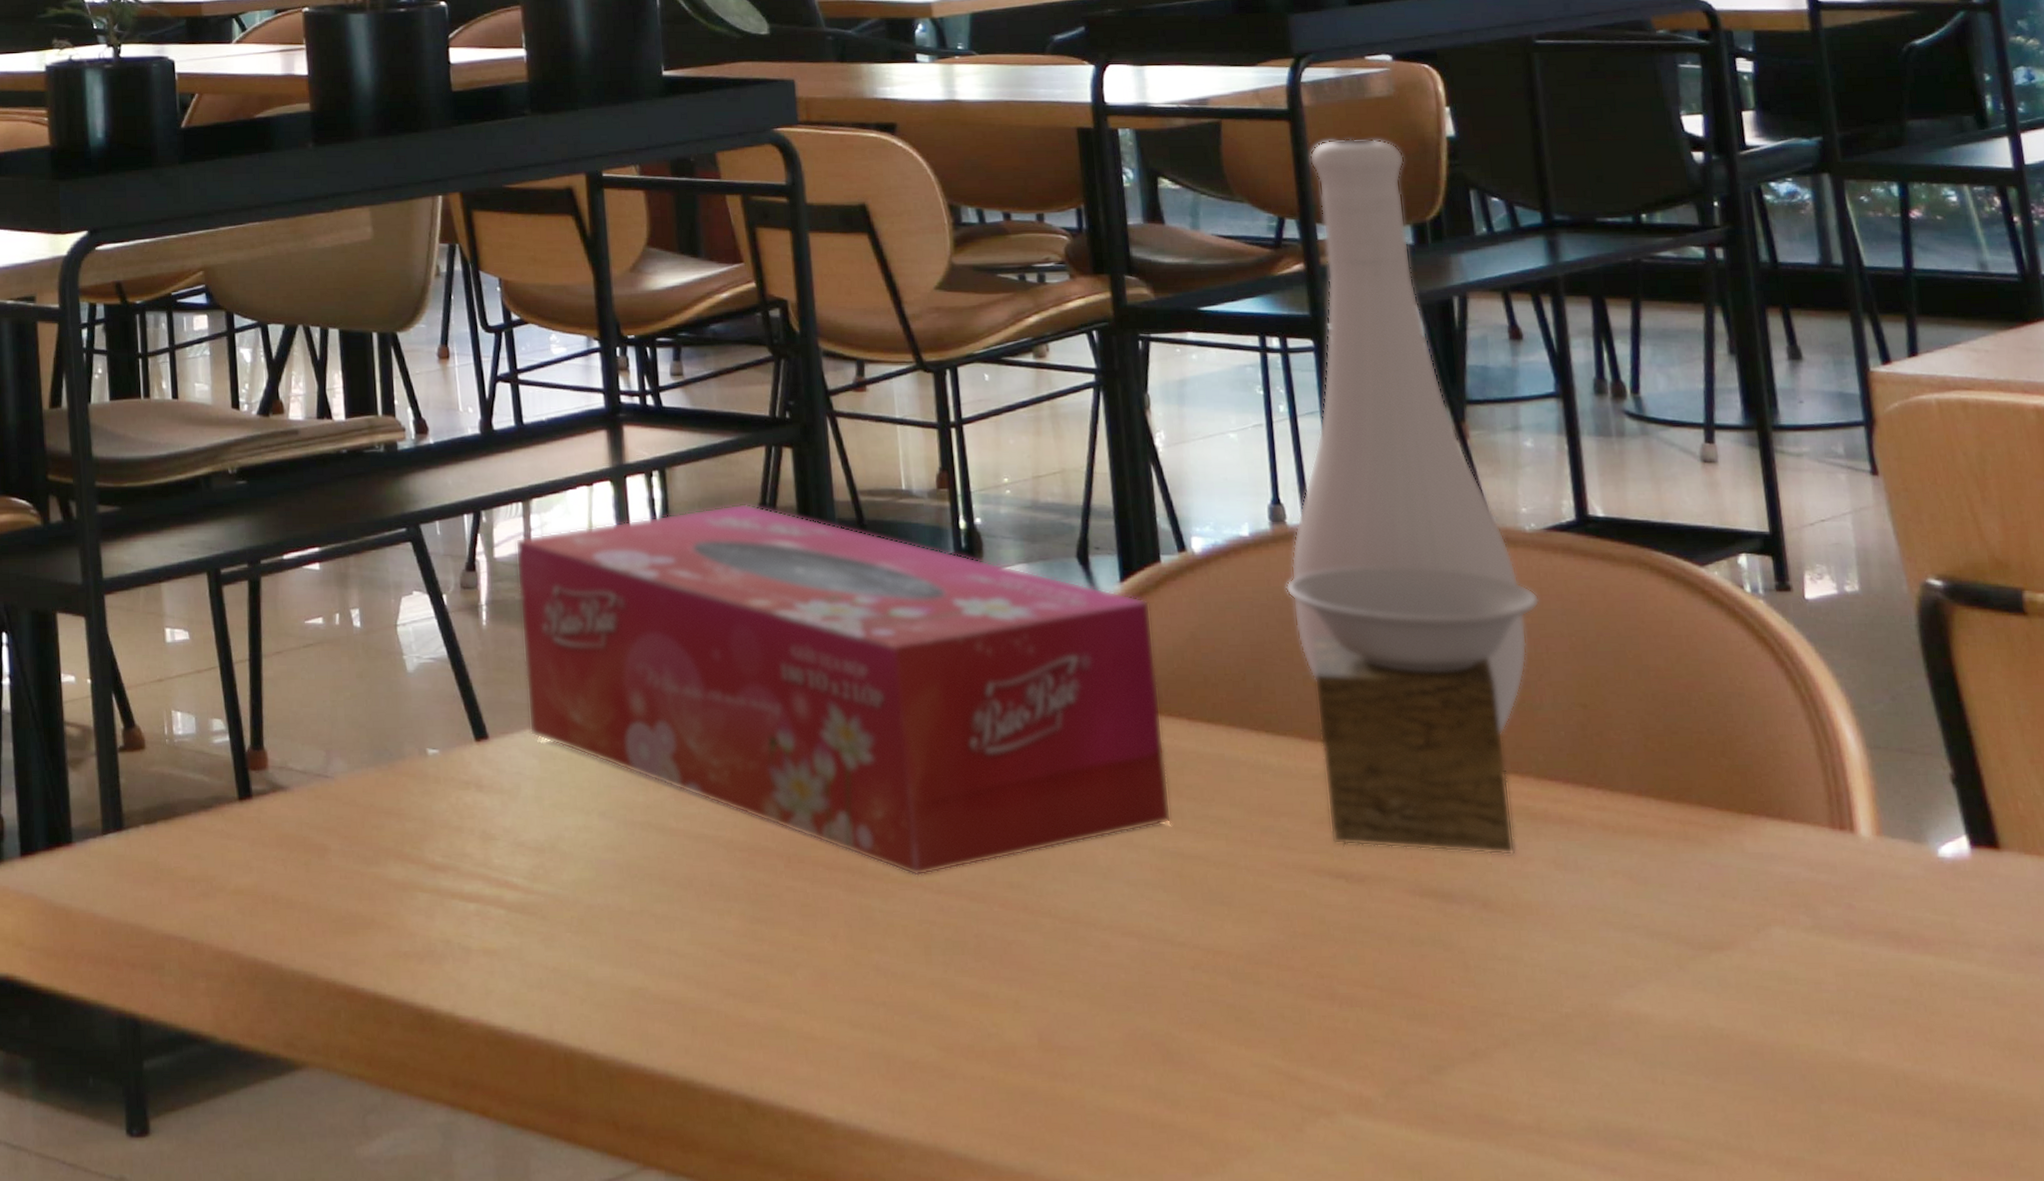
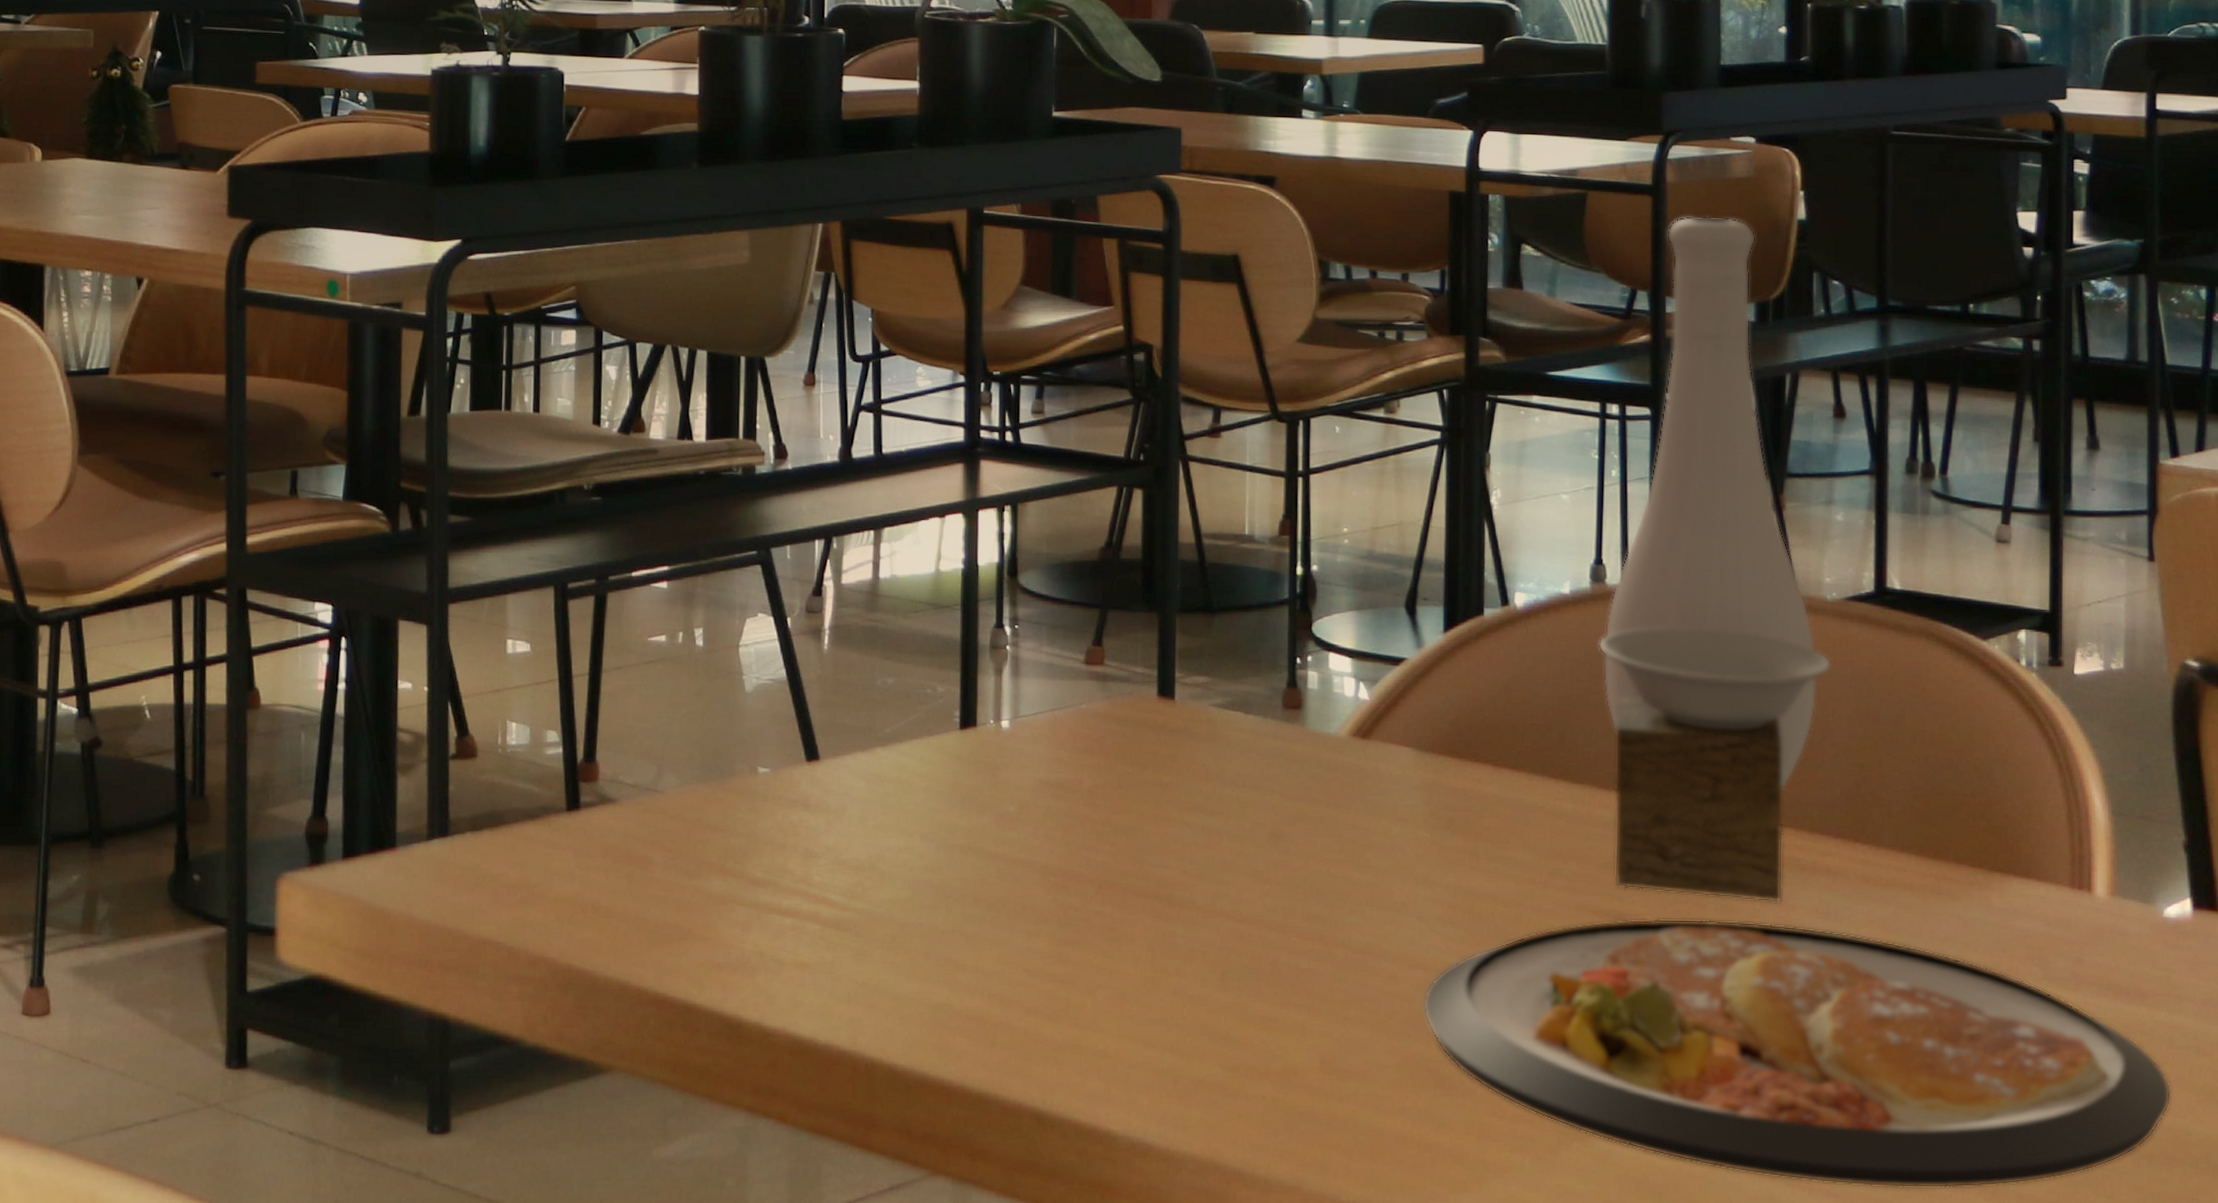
tissue box: present [515,503,1172,877] -> none [860,541,1469,906]
dish: none [1140,874,1974,1161] -> present [1422,918,2171,1189]

